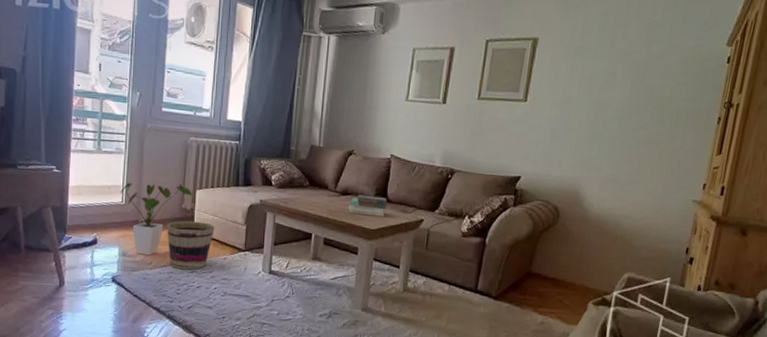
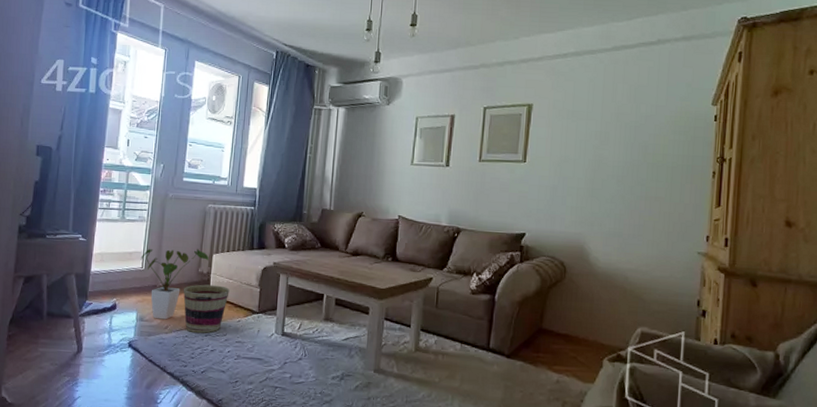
books: present [348,194,387,217] -> none [359,255,397,276]

